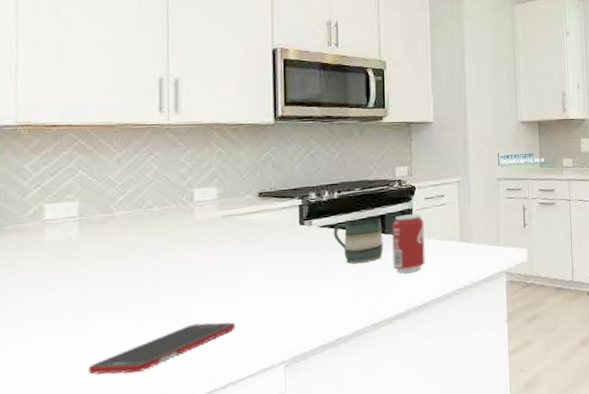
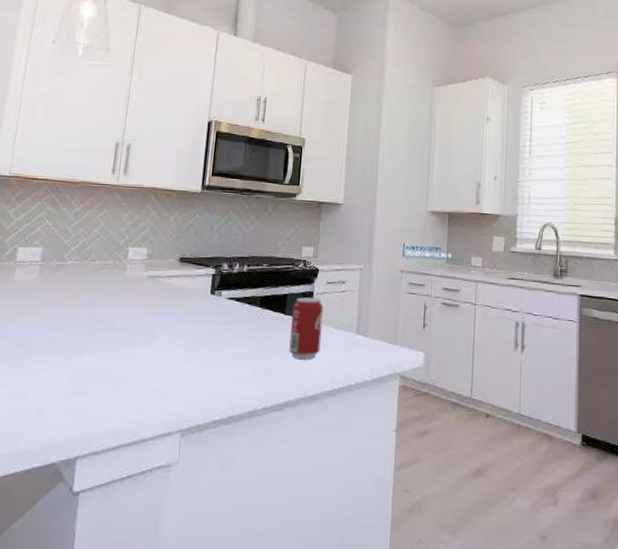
cell phone: present [87,322,236,375] -> none [26,377,146,415]
mug: present [333,217,383,264] -> none [238,295,284,341]

